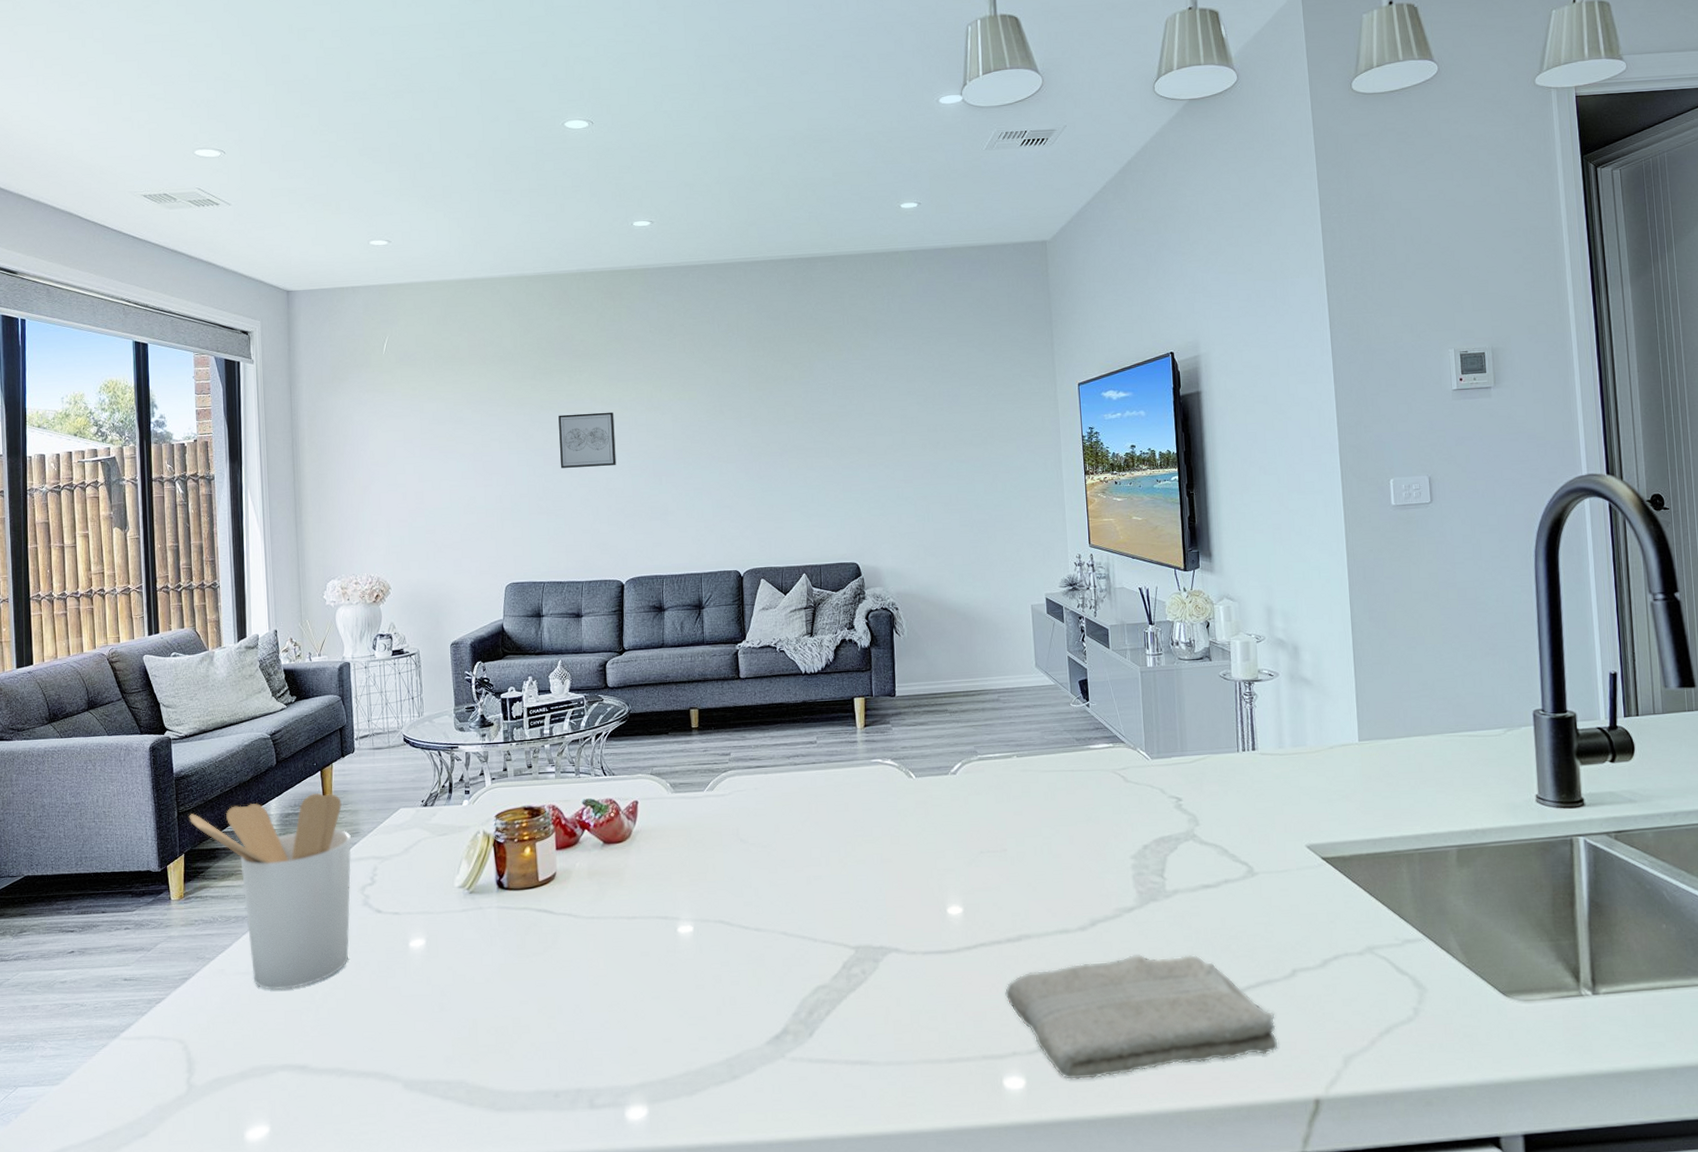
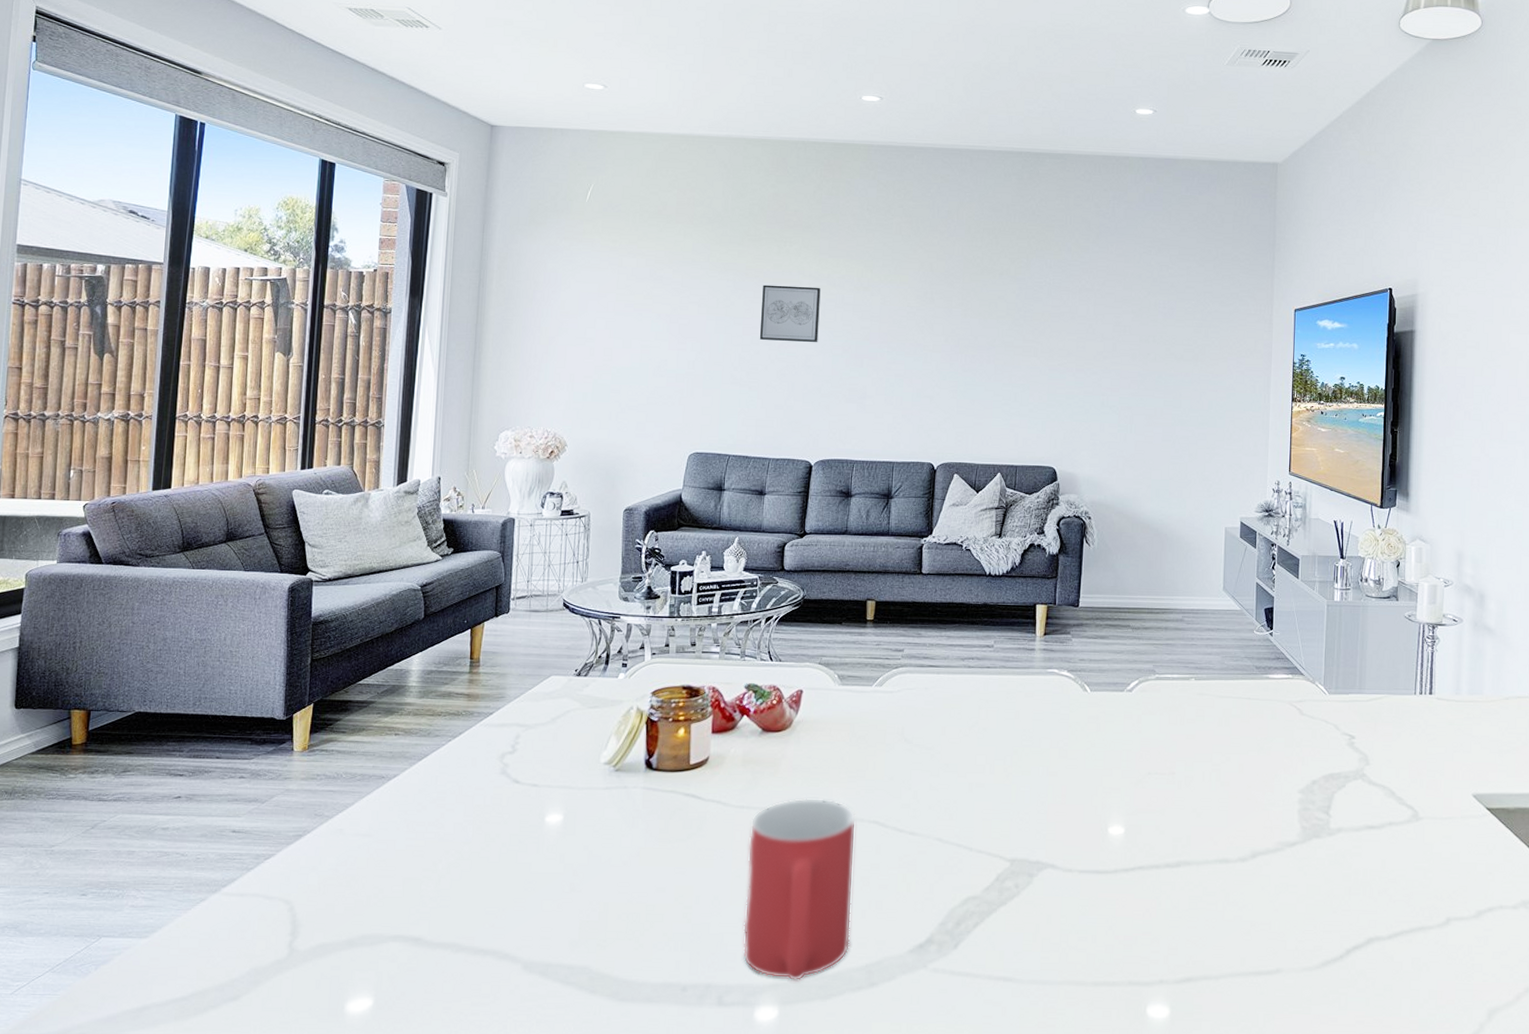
utensil holder: present [188,793,352,990] -> none [322,652,496,855]
mug: none [602,902,709,1080] -> present [742,797,857,981]
washcloth: present [1005,954,1278,1080] -> none [1158,890,1425,1013]

